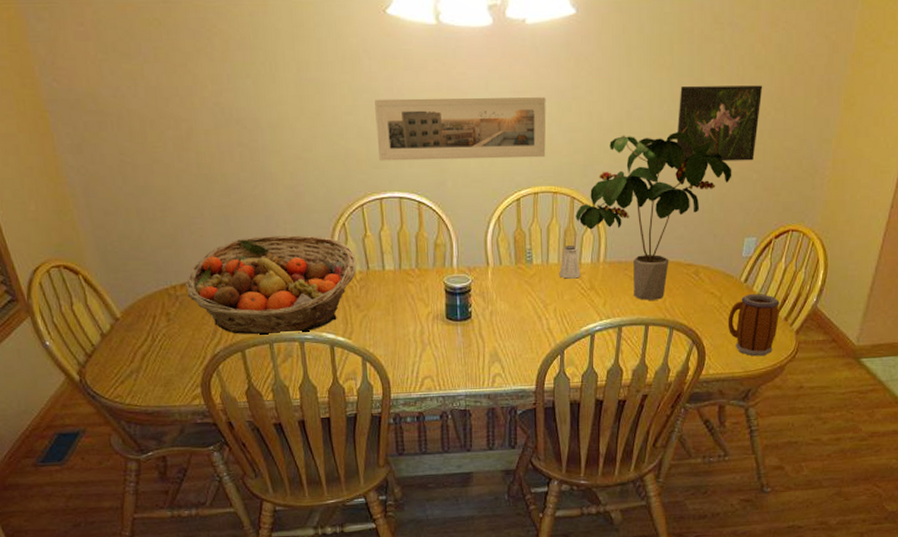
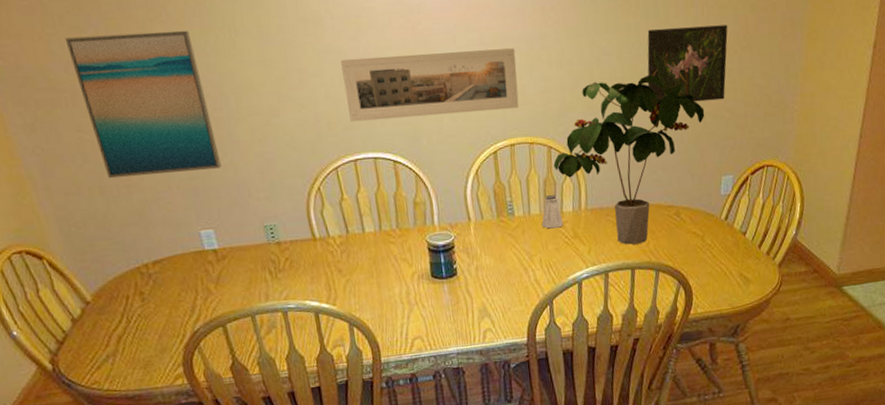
wall art: none [115,62,253,202] -> present [64,30,222,179]
fruit basket: present [186,235,357,336] -> none [158,202,336,309]
mug: present [727,294,779,357] -> none [711,230,761,293]

